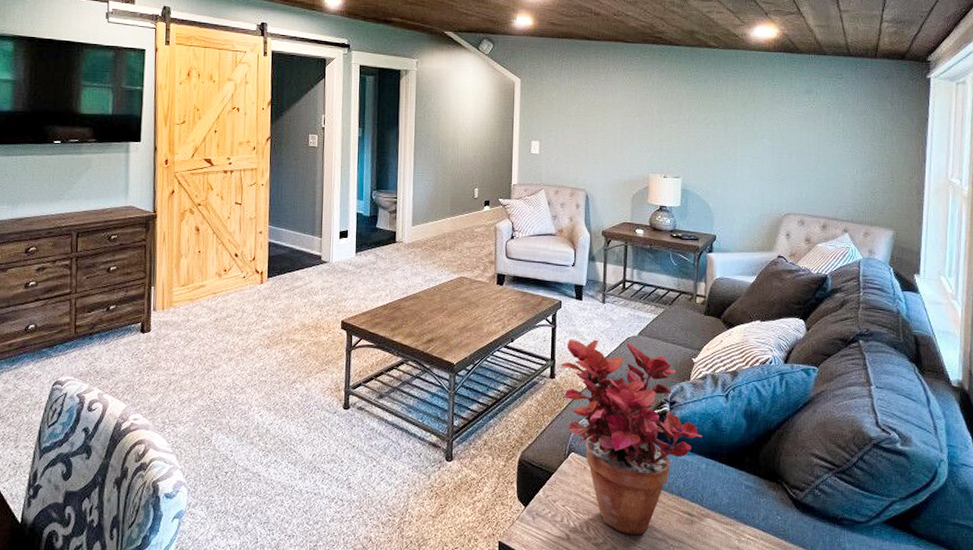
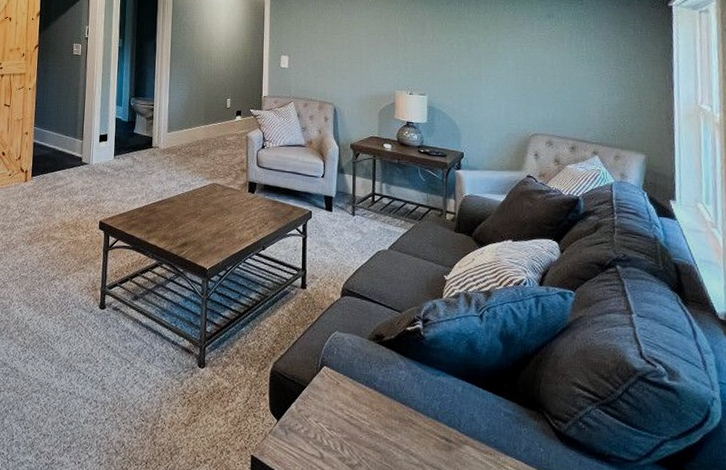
potted plant: present [561,339,702,535] -> none [312,250,457,458]

